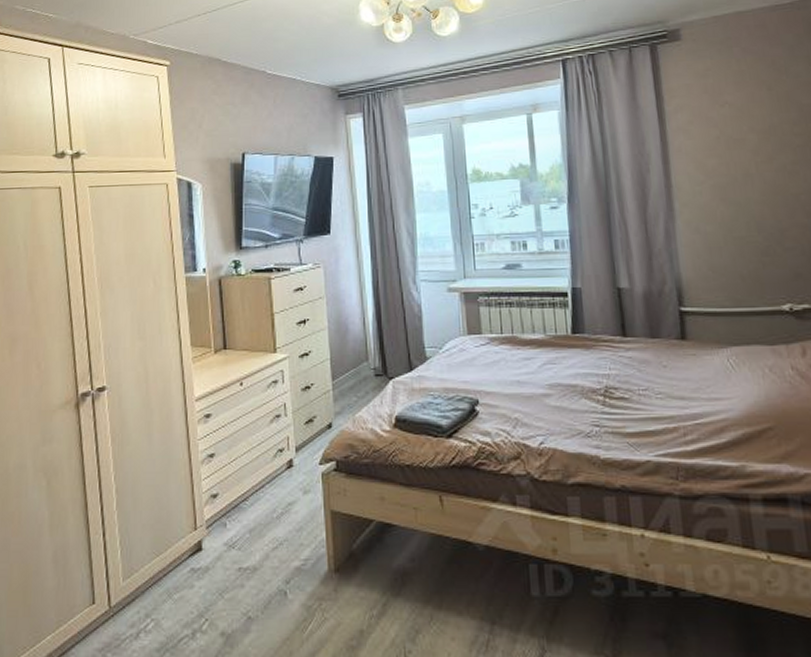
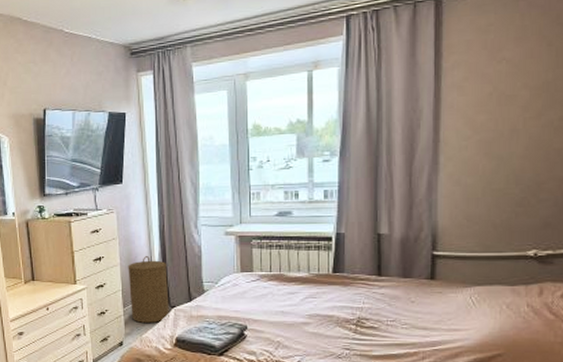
laundry hamper: none [337,318,387,399] -> present [128,256,169,323]

